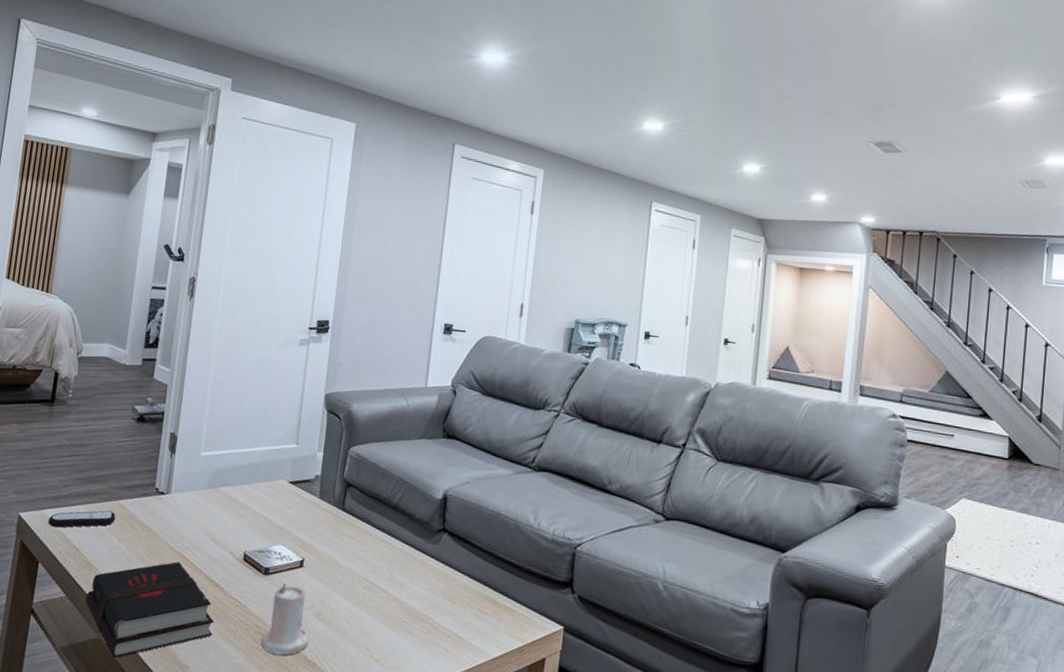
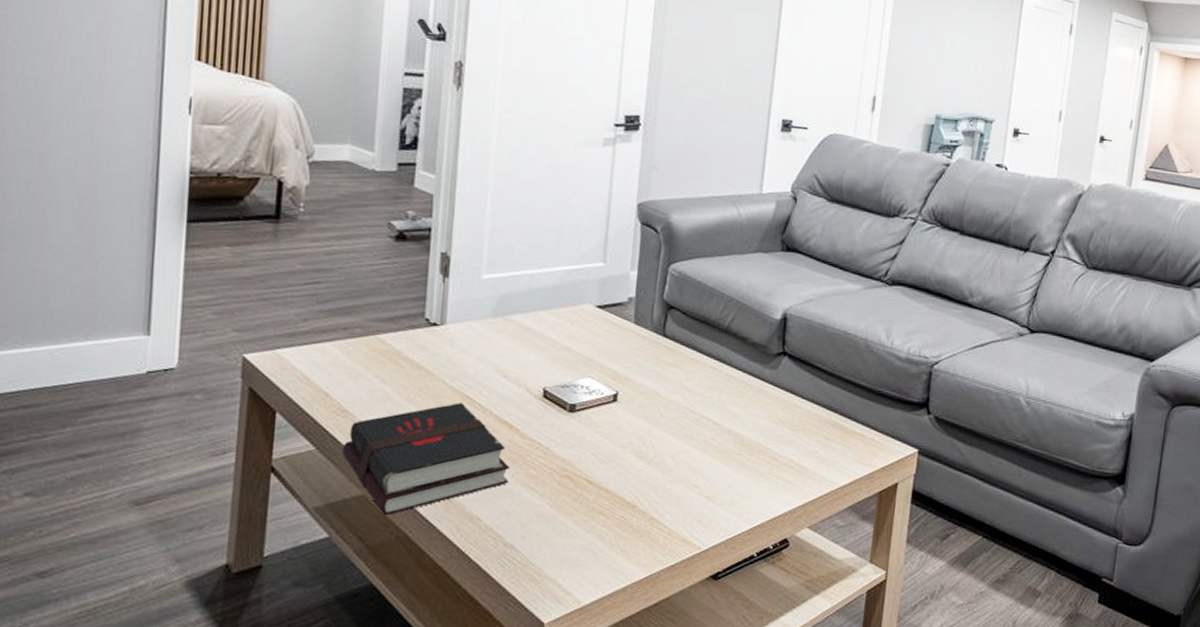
remote control: present [48,510,116,528] -> none [285,347,375,370]
candle: present [261,583,308,656] -> none [569,420,626,499]

